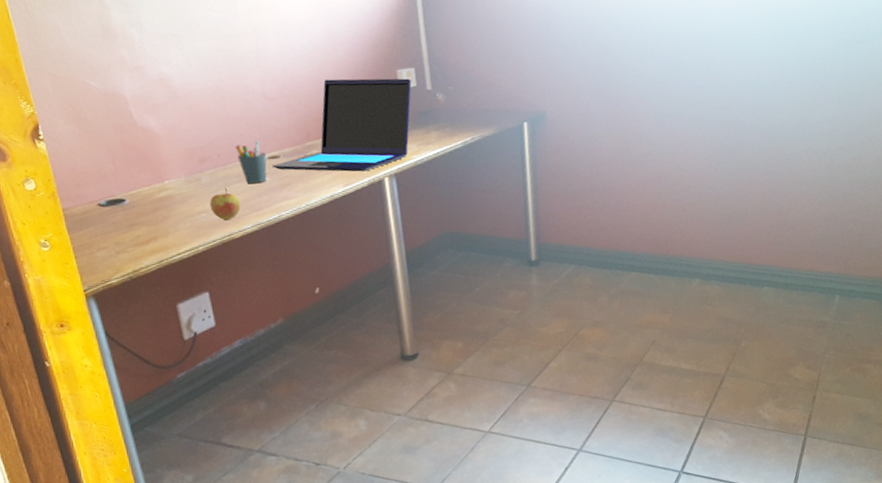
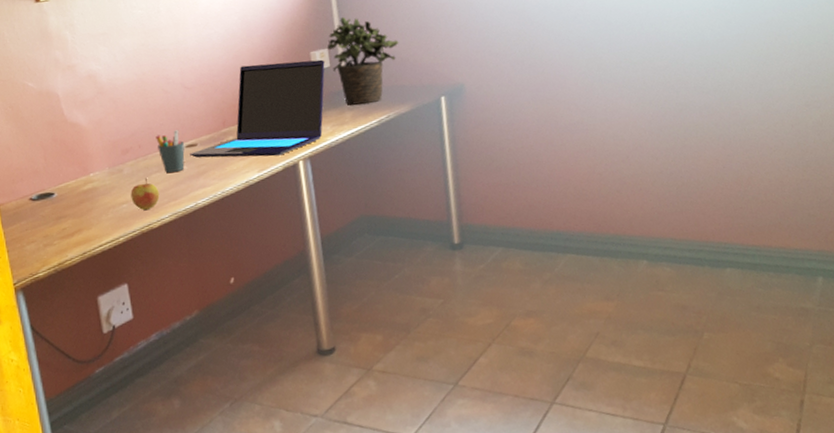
potted plant: none [414,36,485,126] -> present [327,16,399,105]

